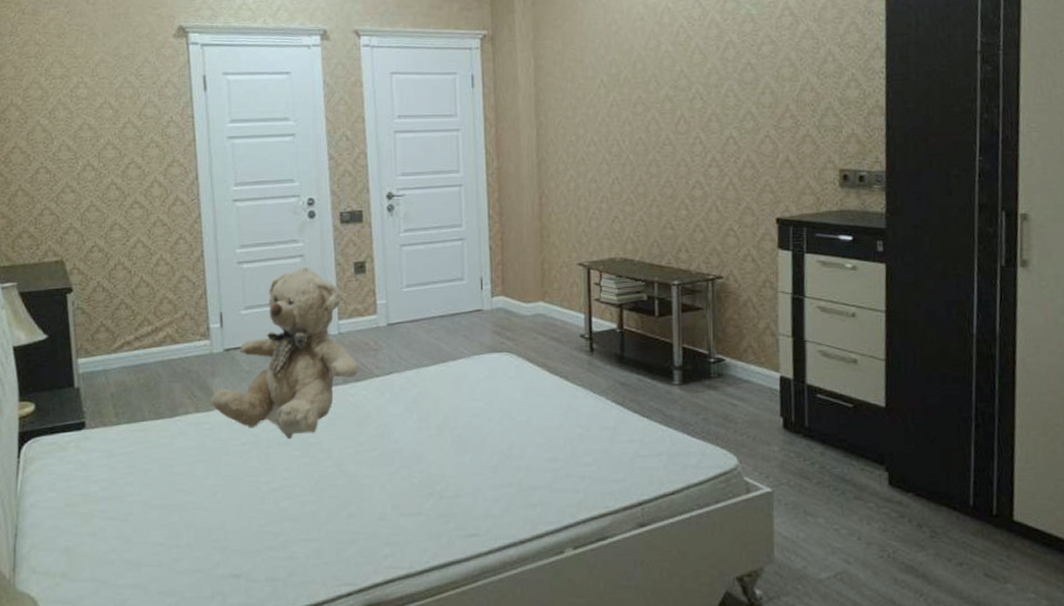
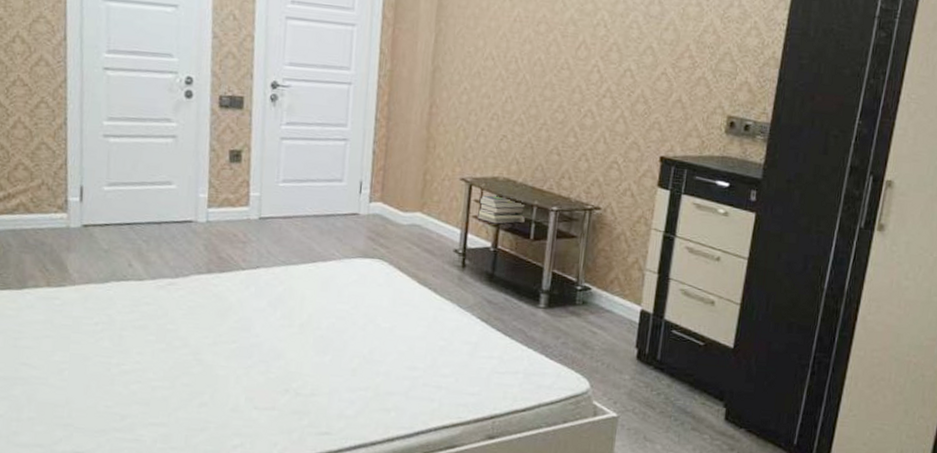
teddy bear: present [210,268,360,438] -> none [62,149,226,323]

